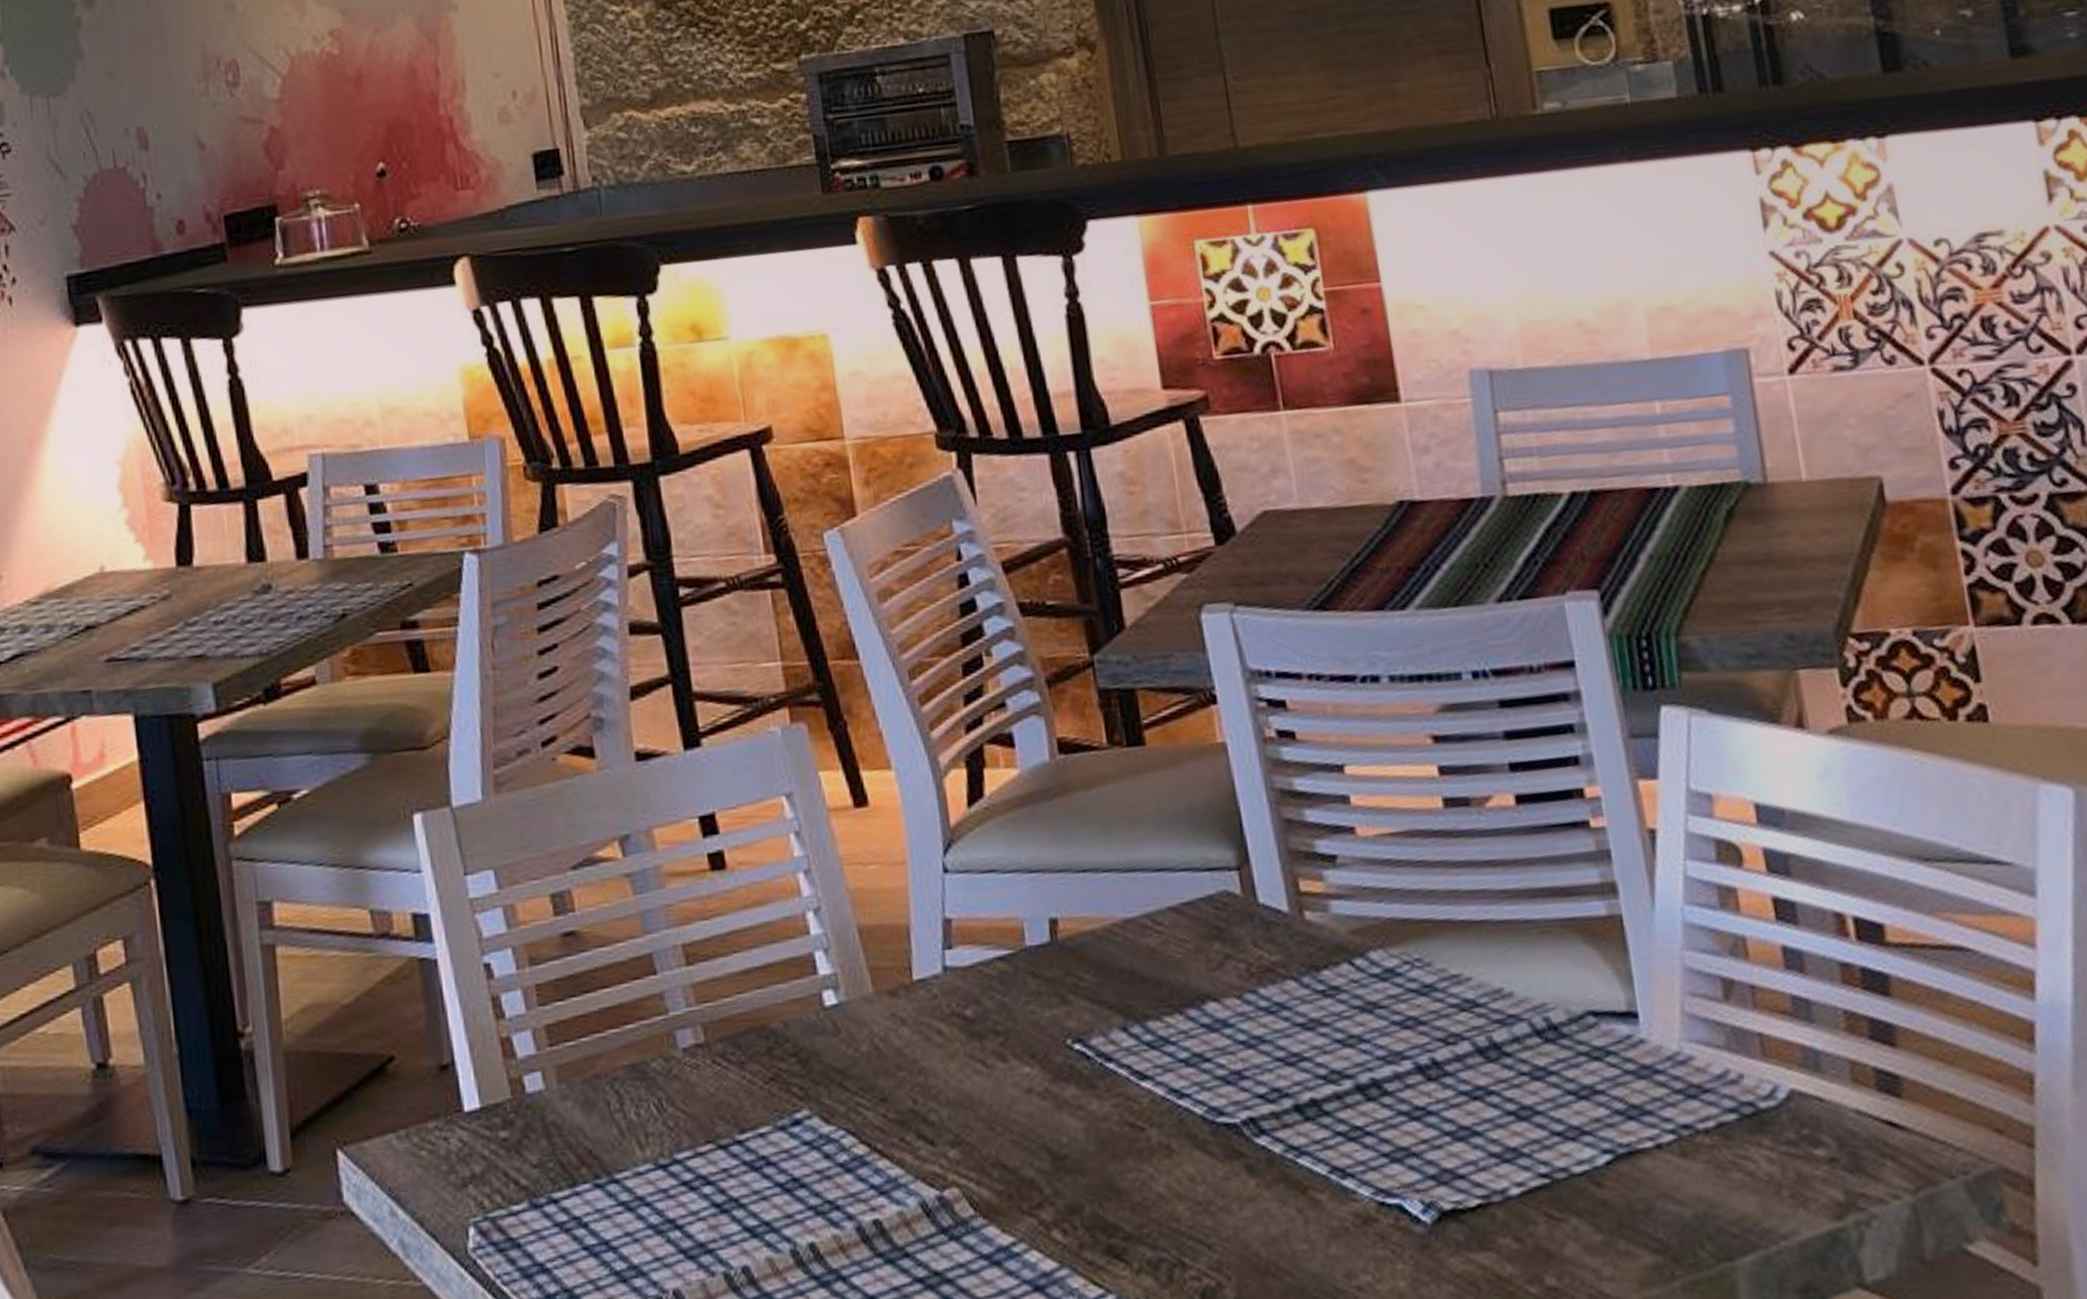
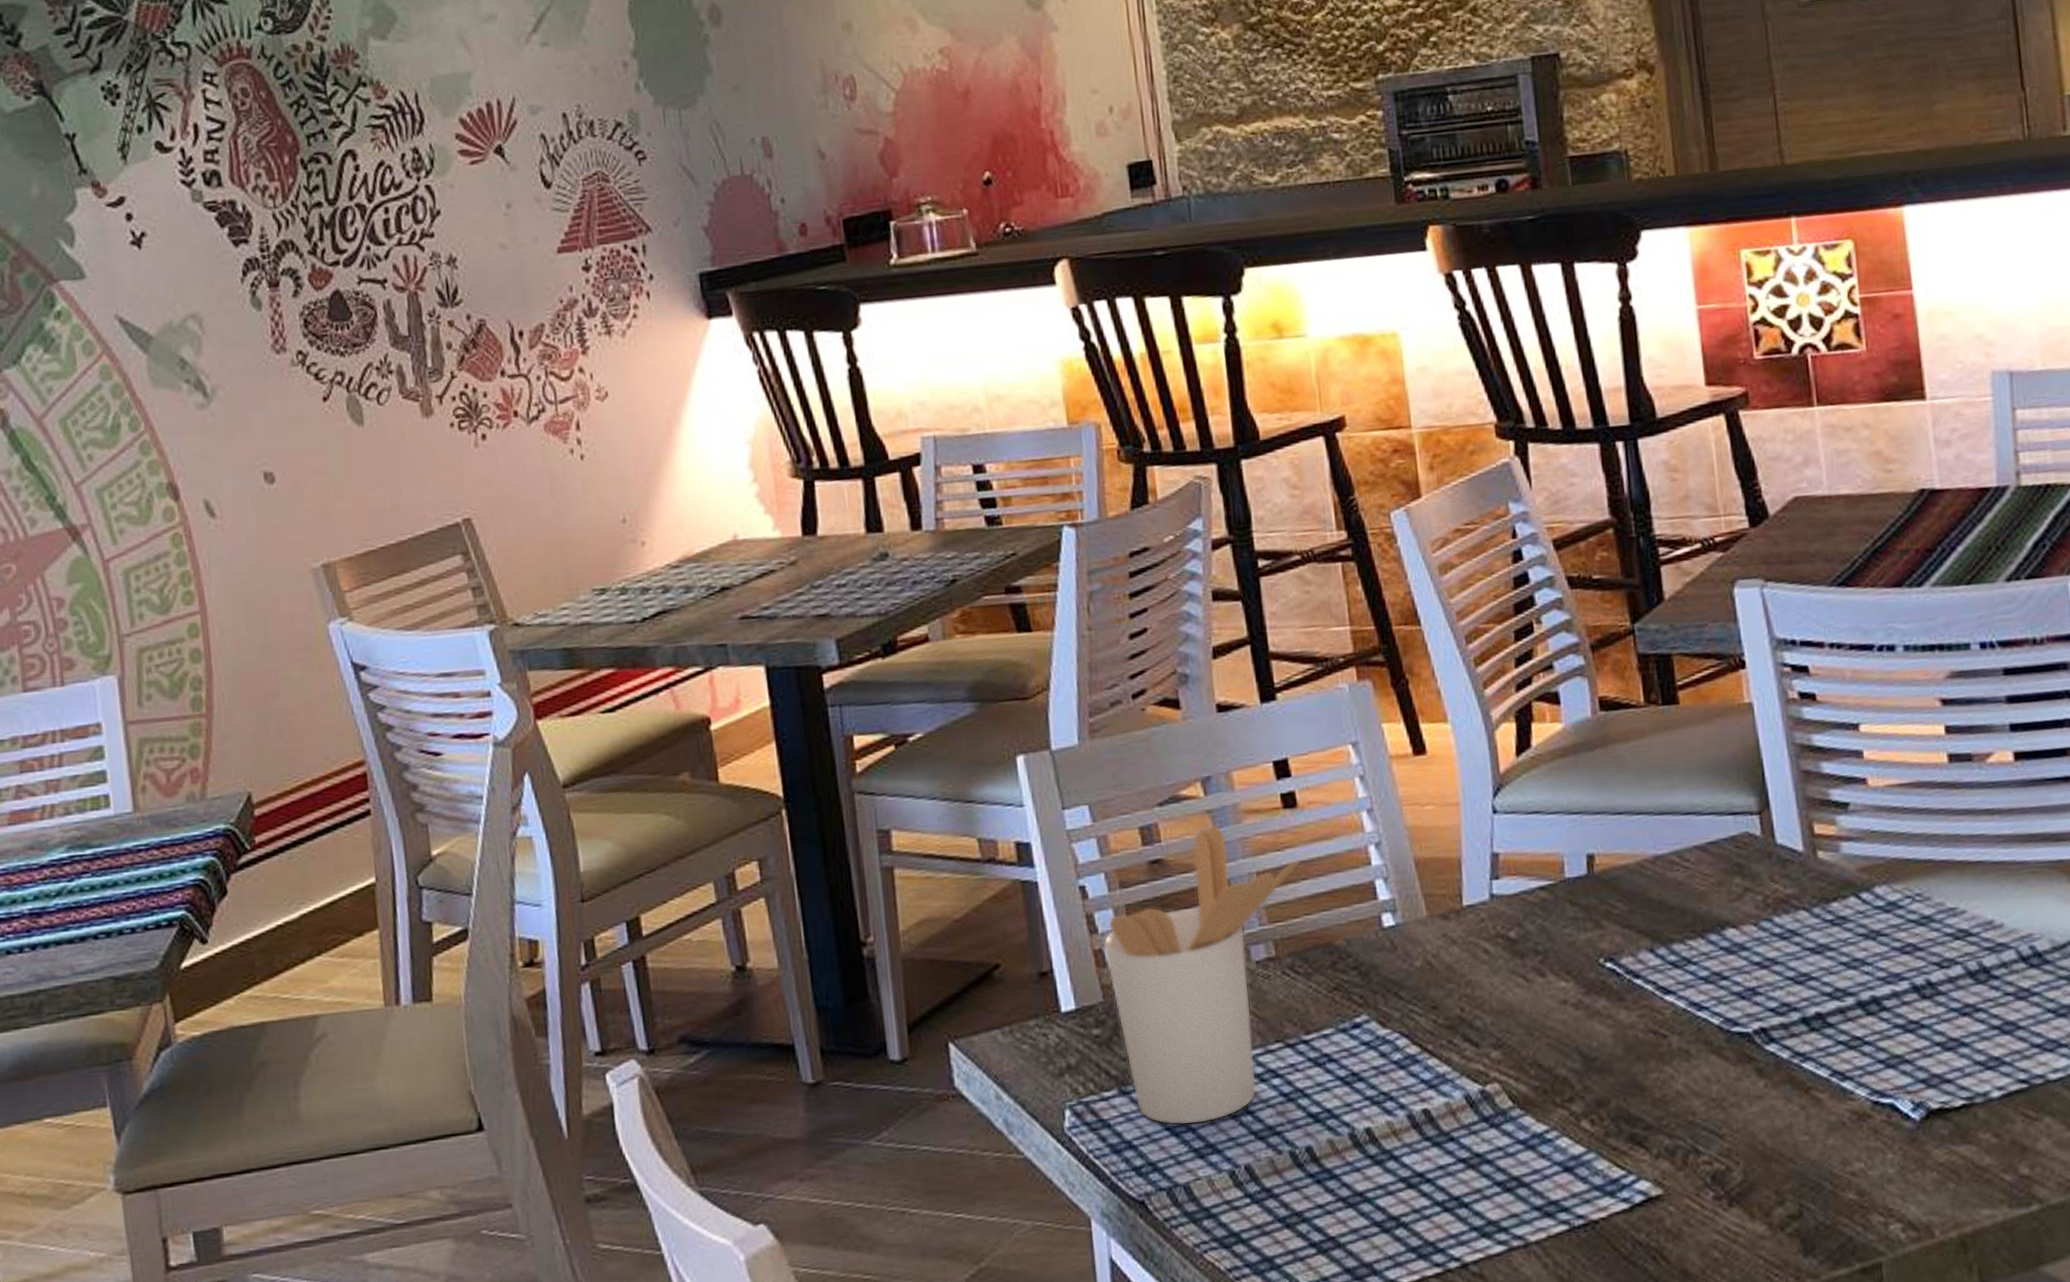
utensil holder: none [511,891,731,1244] -> present [1103,825,1300,1125]

